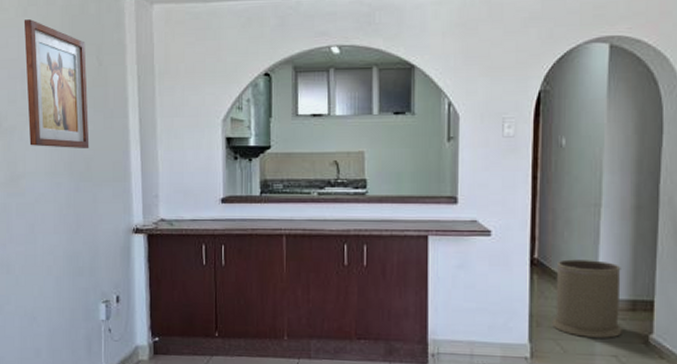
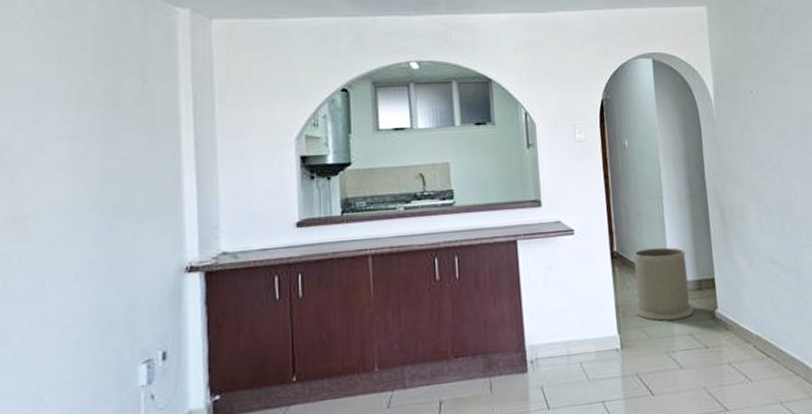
wall art: present [24,19,90,148] -> none [41,33,129,180]

